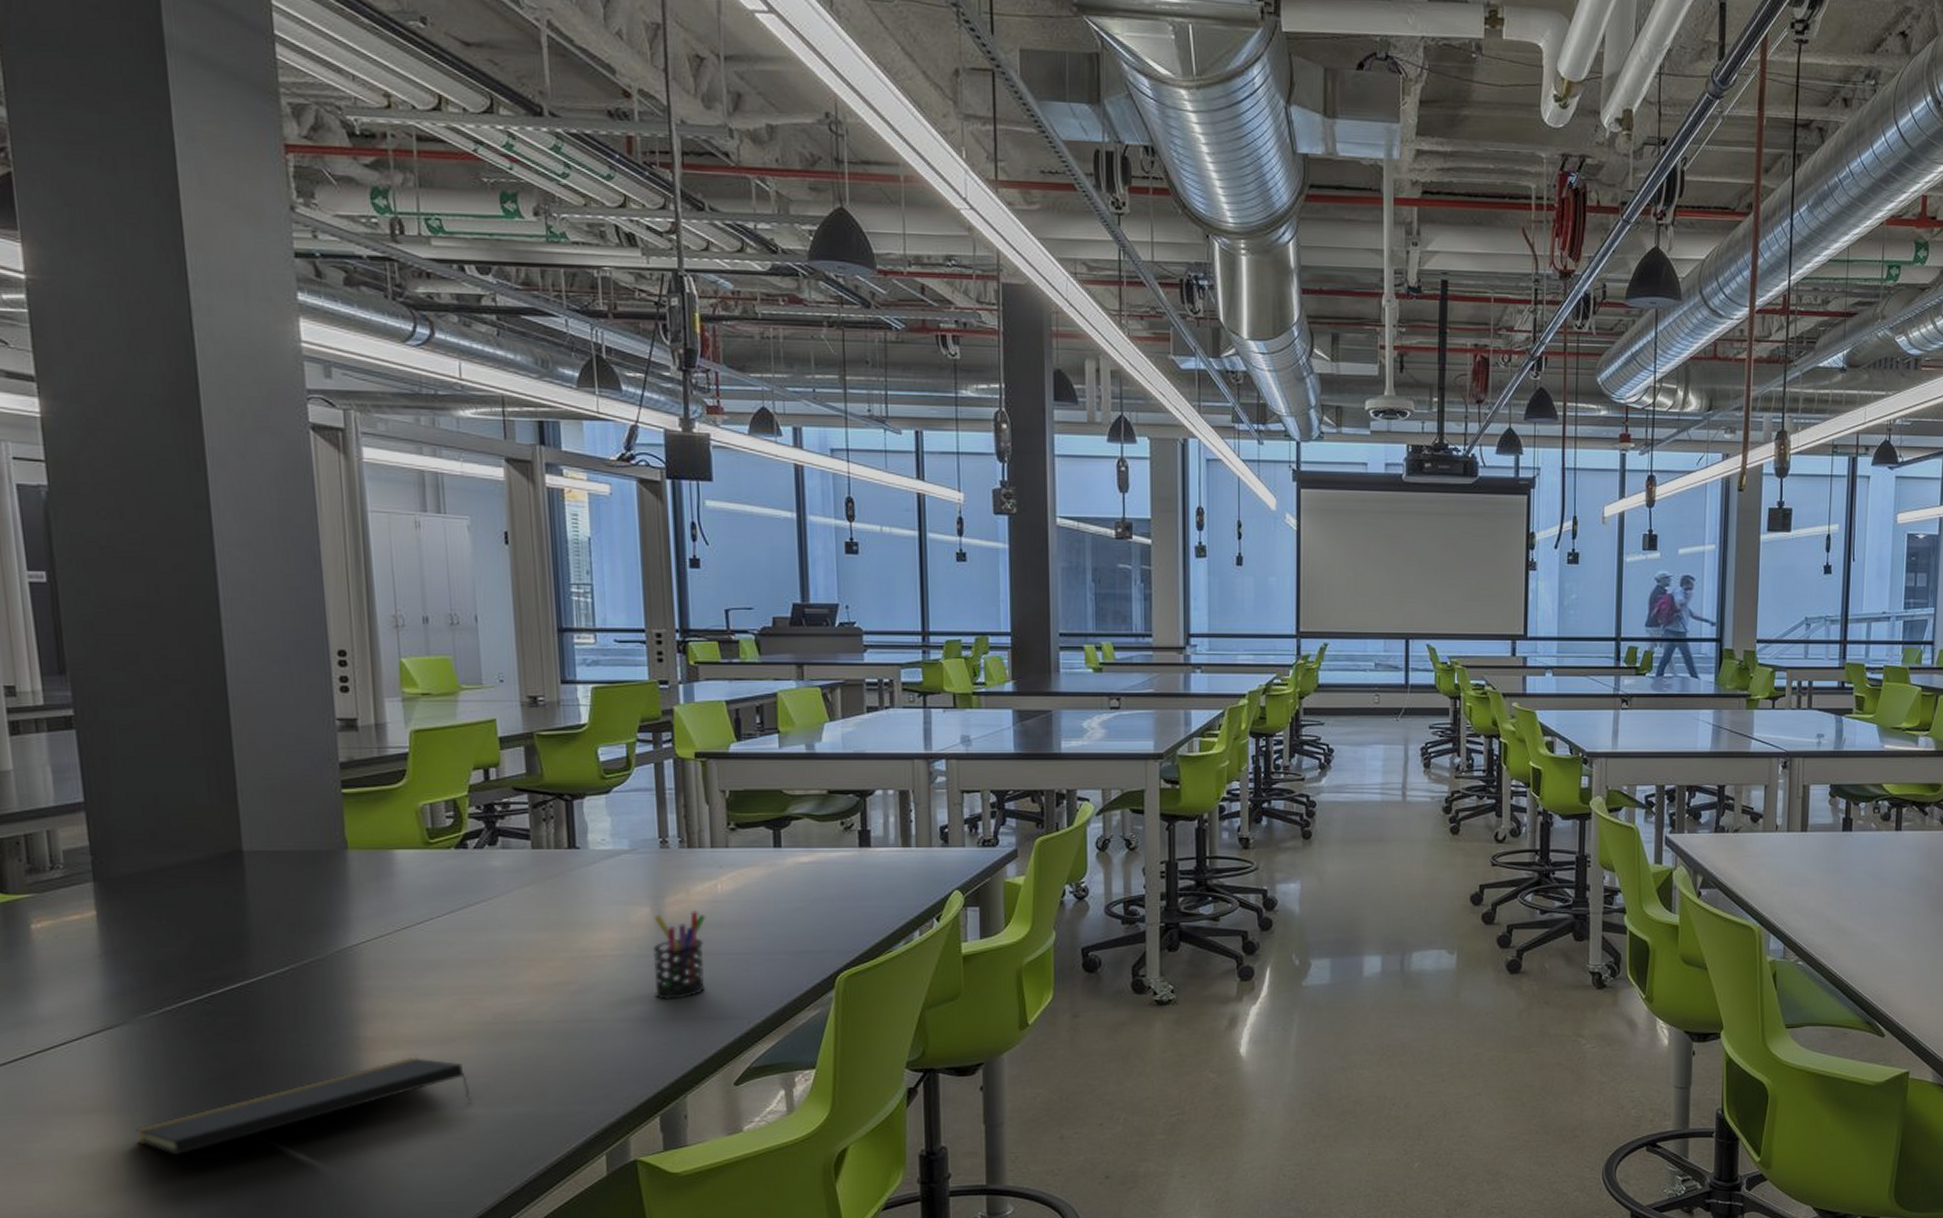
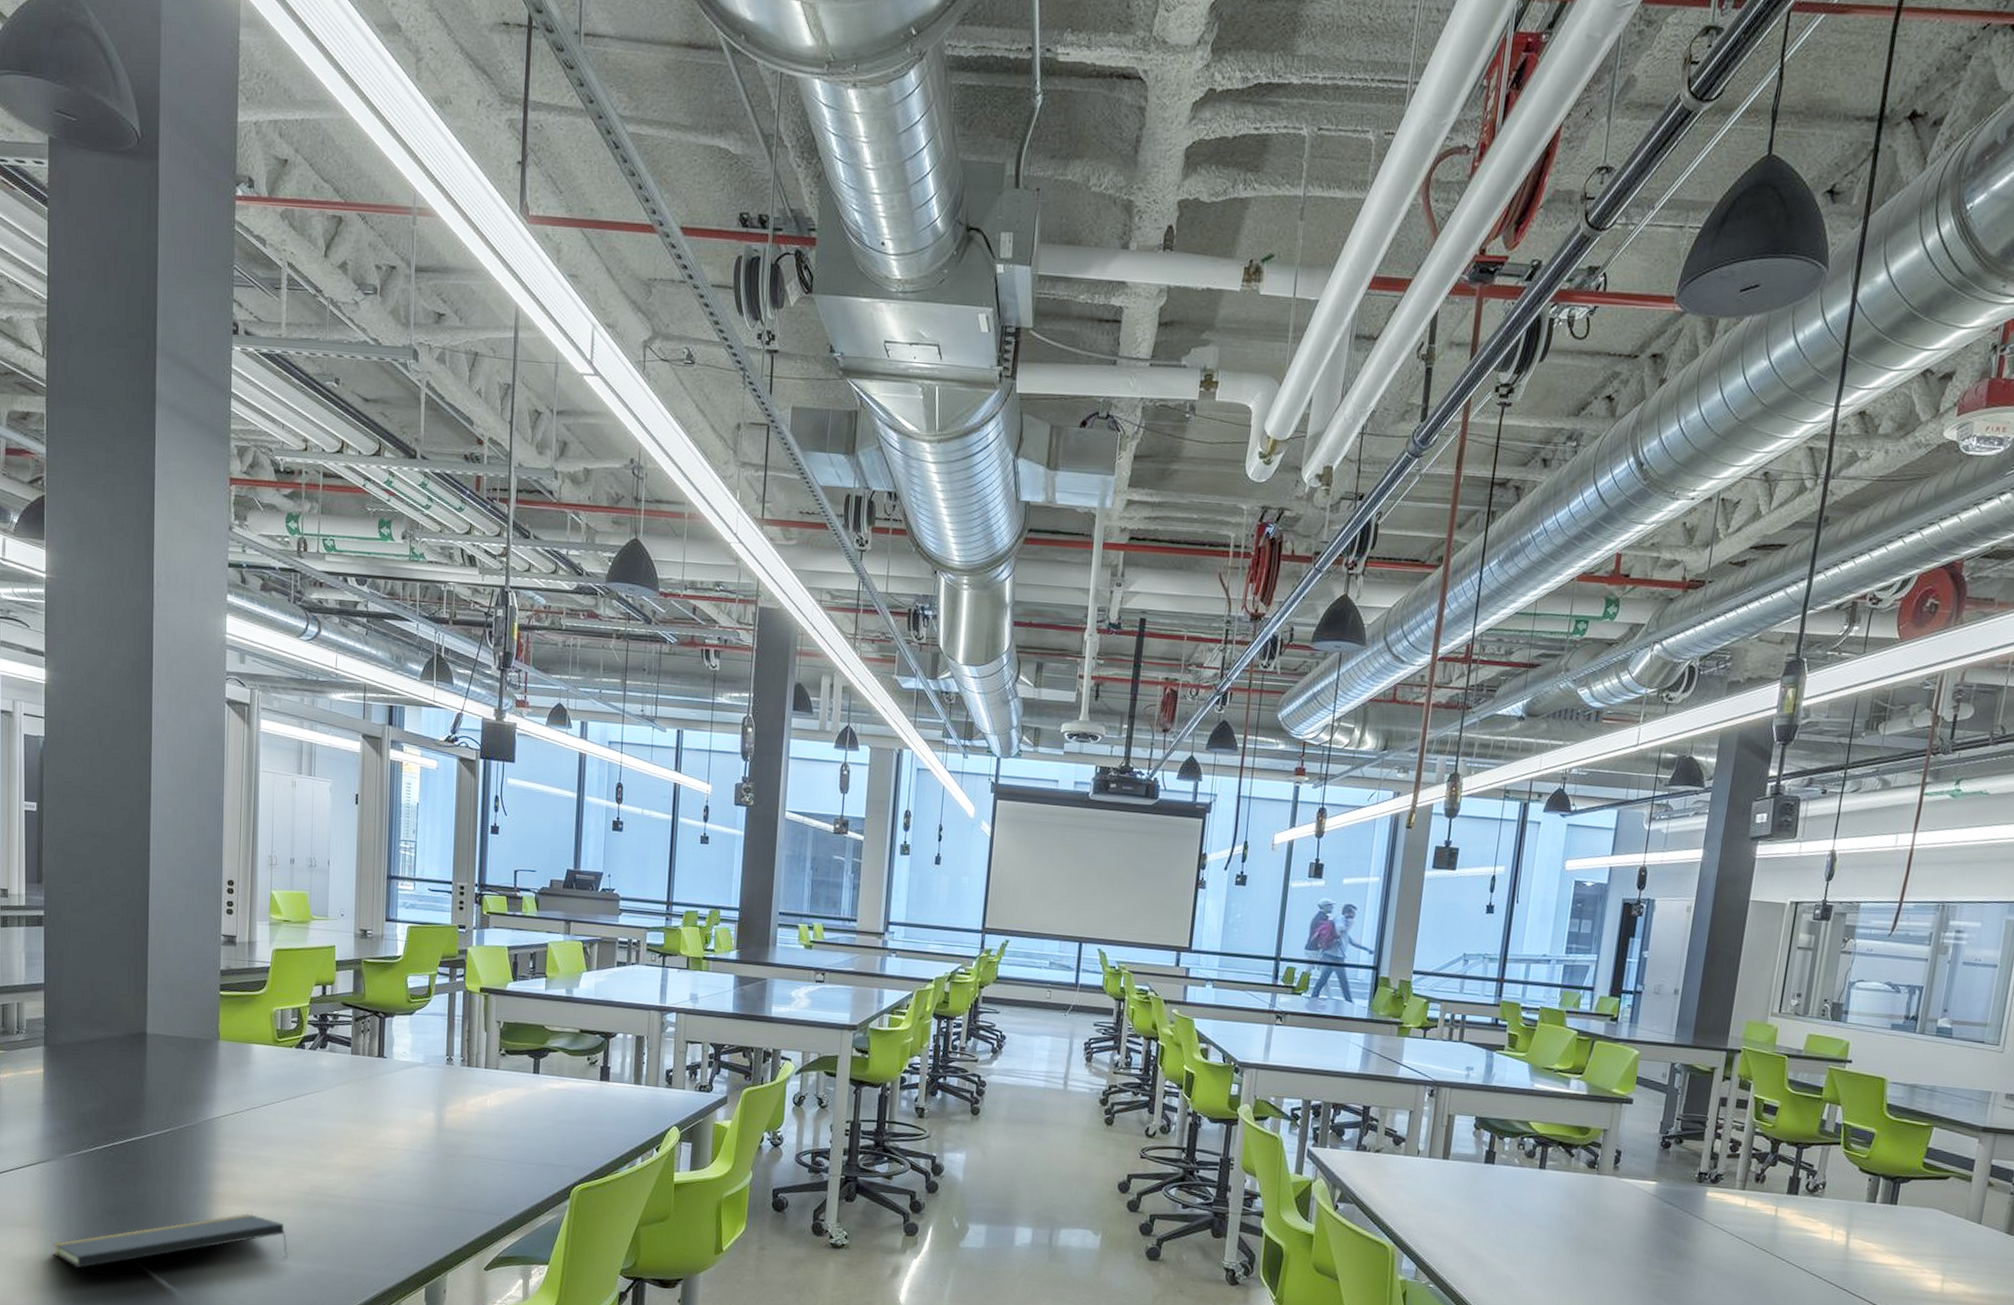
pen holder: present [652,911,706,1000] -> none [431,1119,476,1192]

